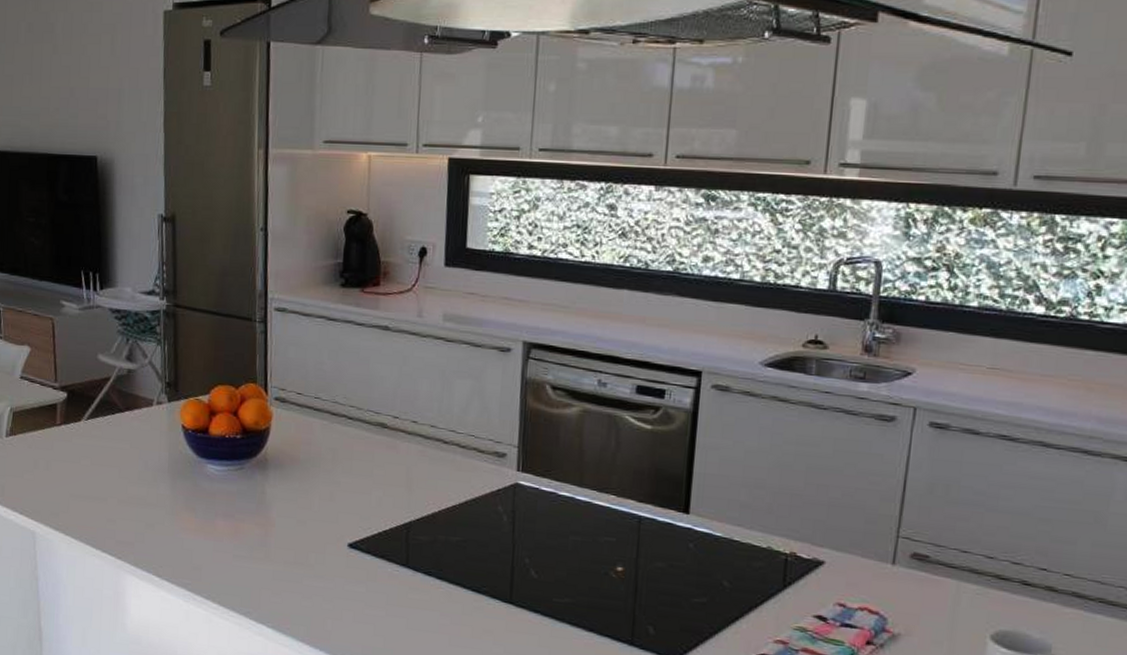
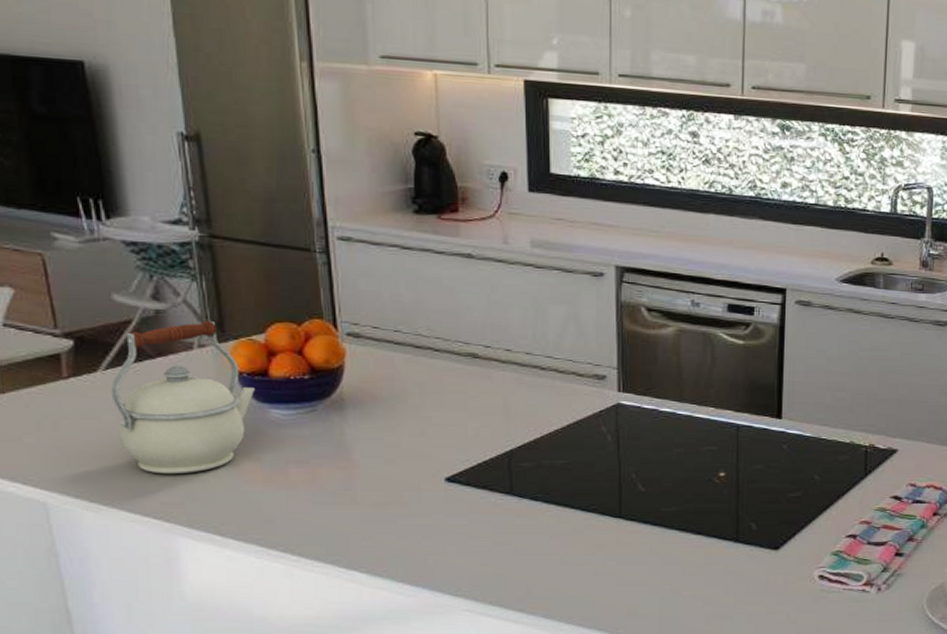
kettle: none [89,380,196,517] -> present [110,320,255,475]

